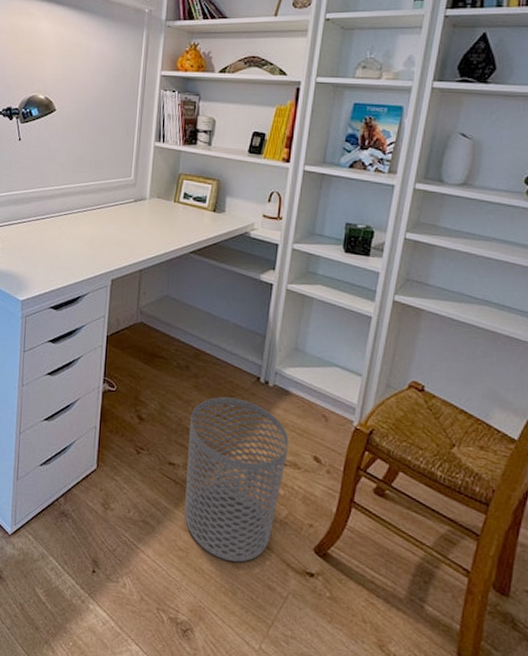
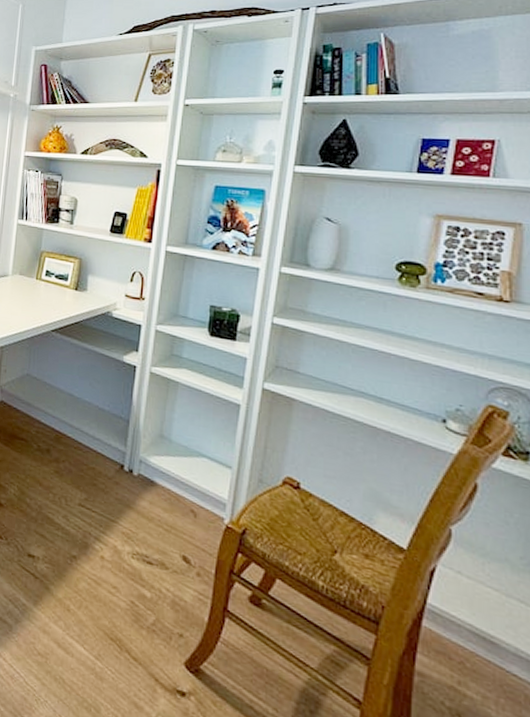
waste bin: present [184,396,289,562] -> none [44,484,155,674]

